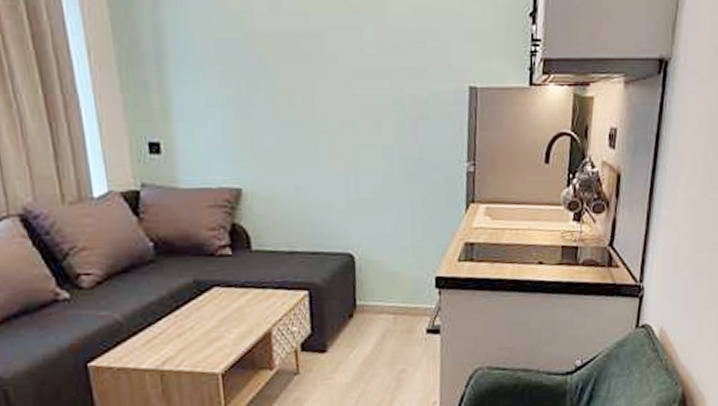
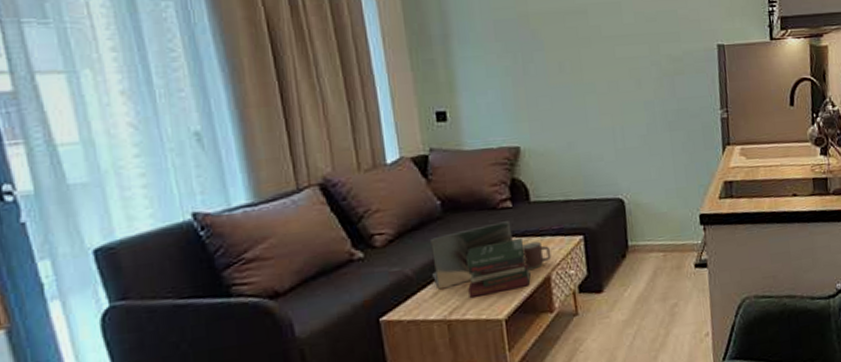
laptop: none [141,269,232,338] -> present [429,221,513,290]
books: none [180,288,250,348] -> present [465,237,531,298]
mug: none [242,293,273,323] -> present [522,241,552,269]

